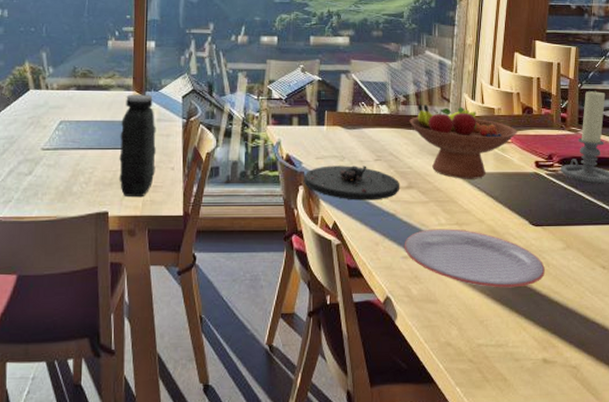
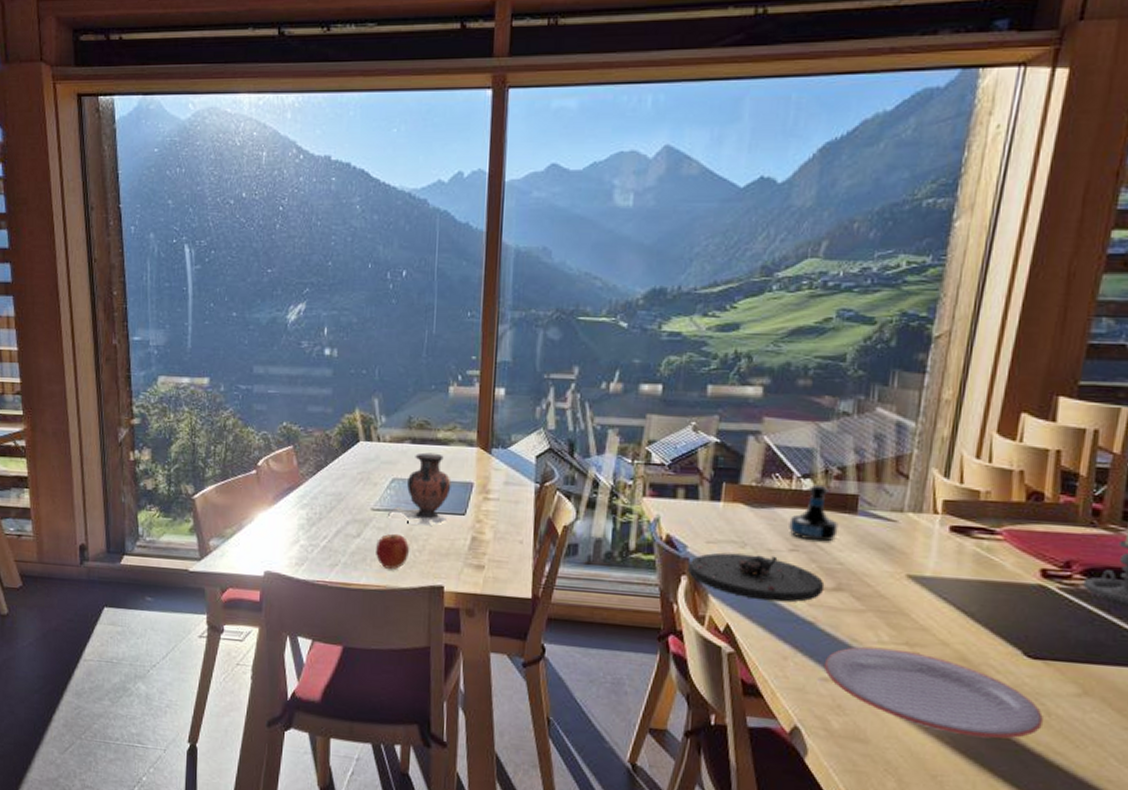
apple: none [46,169,78,201] -> present [376,533,410,569]
vase: none [57,97,112,160] -> present [388,452,452,525]
water jug: present [119,94,156,198] -> none [457,450,503,573]
tequila bottle: none [373,109,407,152] -> present [789,484,839,542]
fruit bowl: present [409,103,517,179] -> none [844,478,1015,587]

